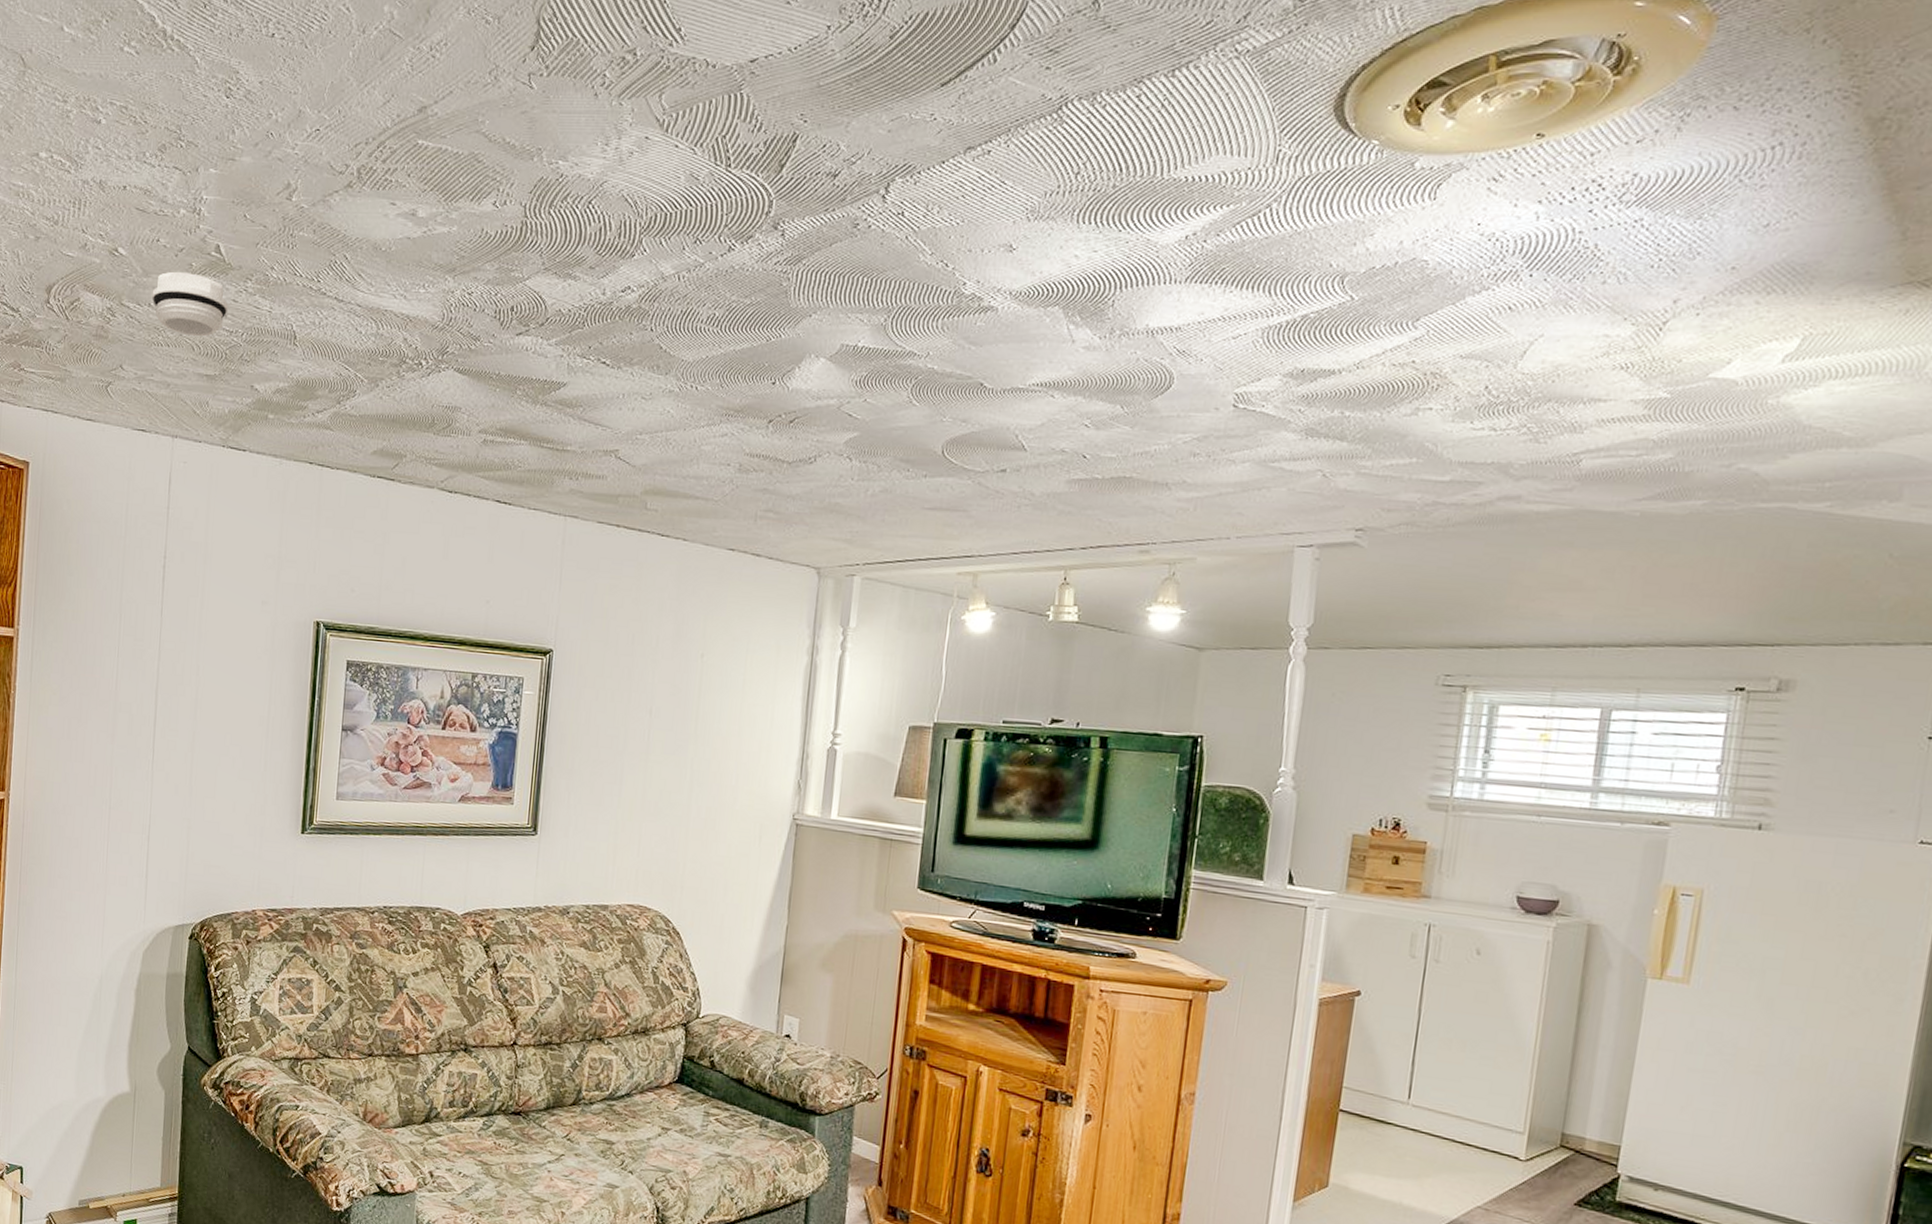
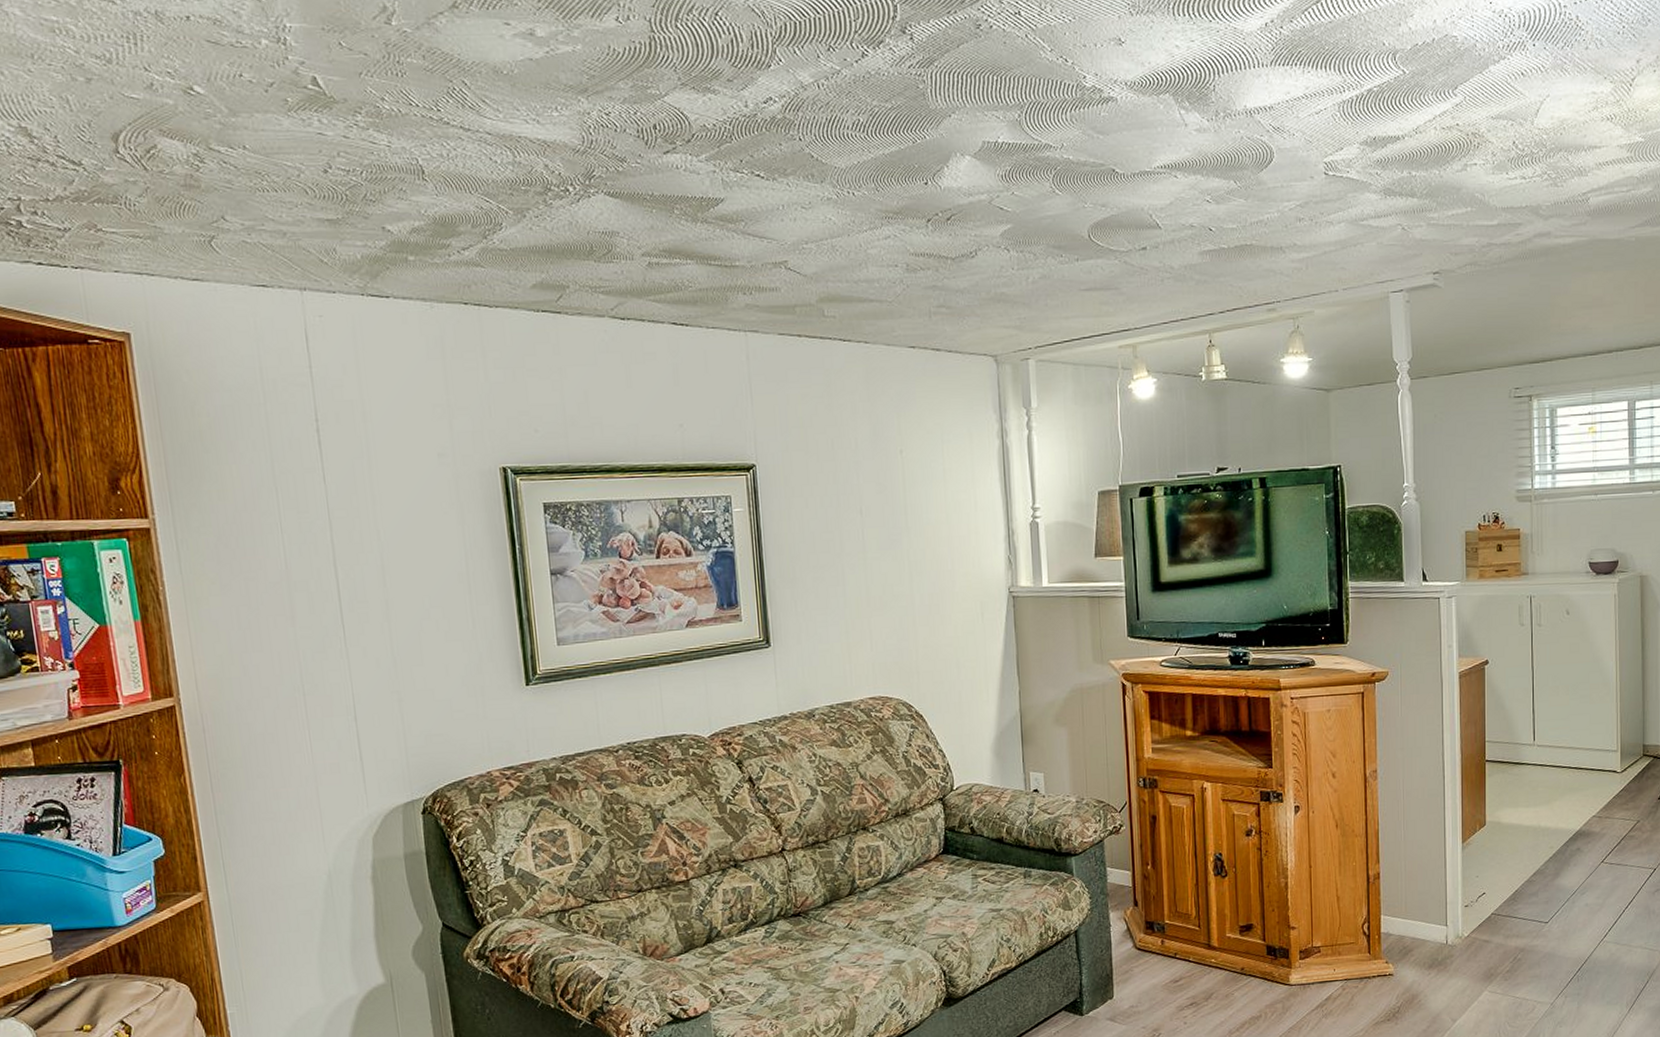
smoke detector: present [151,271,229,337] -> none [244,108,340,179]

